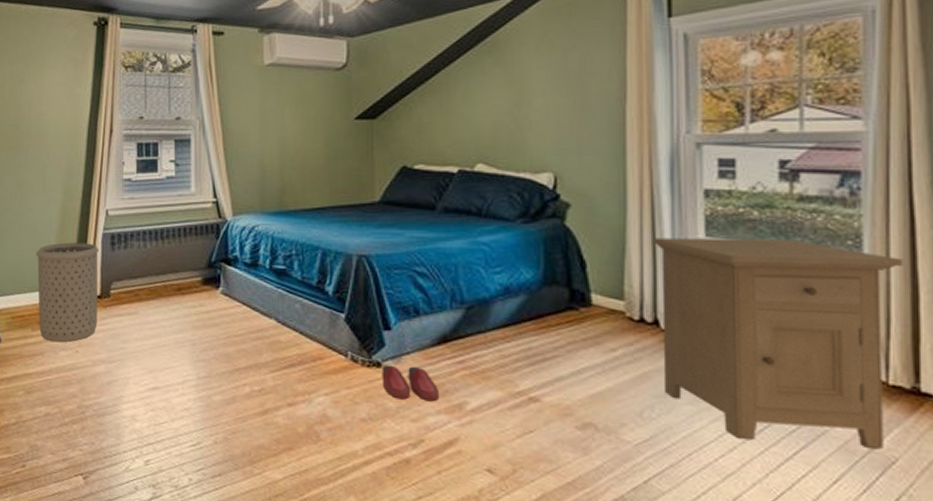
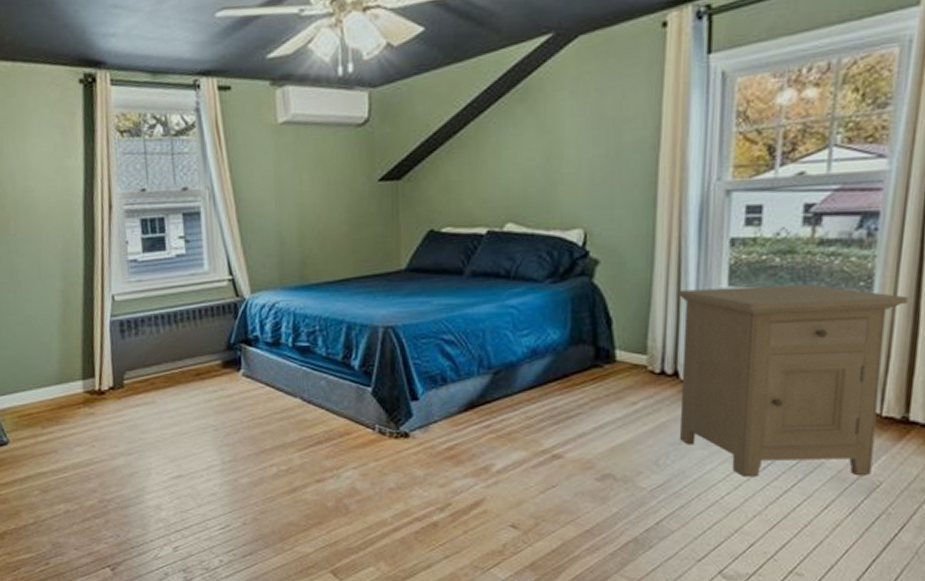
laundry basket: present [36,242,100,343] -> none [38,332,113,439]
slippers: present [382,364,439,402] -> none [409,434,465,467]

